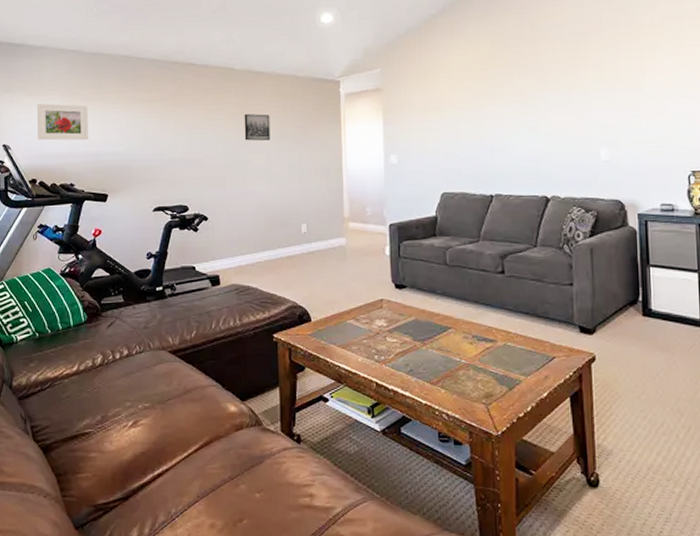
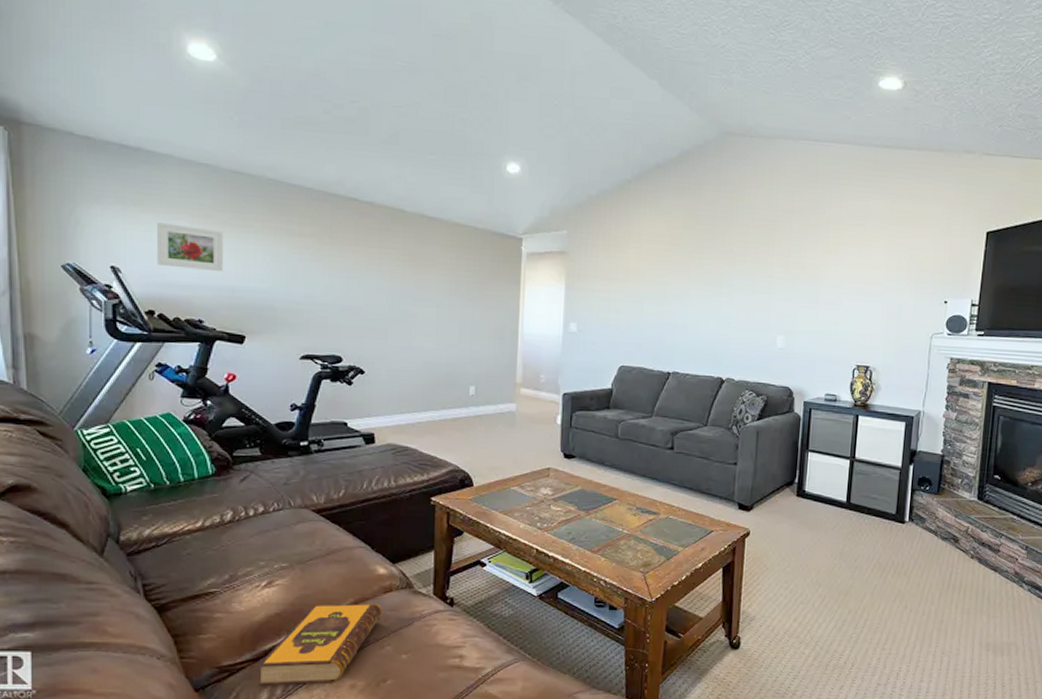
hardback book: none [128,441,236,525] -> present [258,603,383,686]
wall art: present [244,114,271,141] -> none [411,263,442,294]

